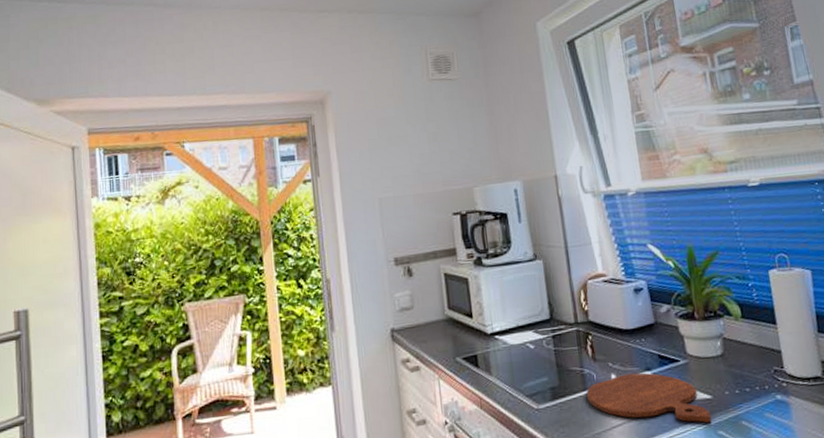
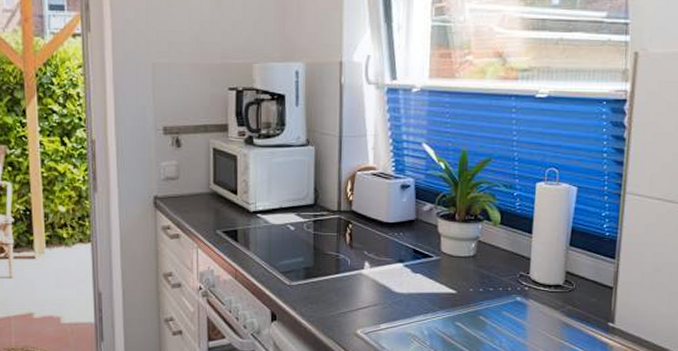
cutting board: present [586,372,712,423] -> none [338,263,452,314]

